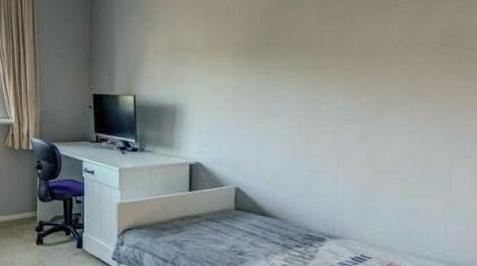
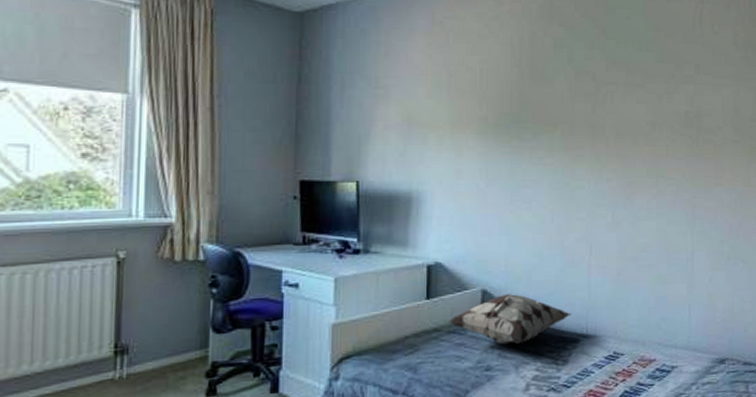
decorative pillow: none [207,192,318,236] -> present [448,293,571,345]

